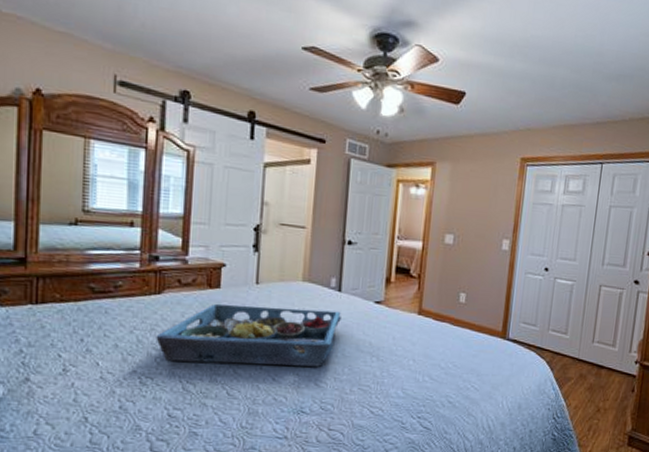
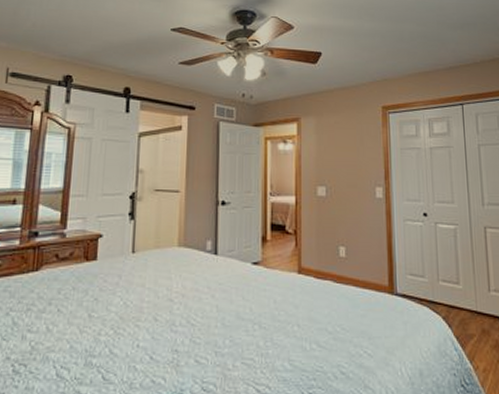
serving tray: present [156,303,341,367] -> none [31,276,219,343]

